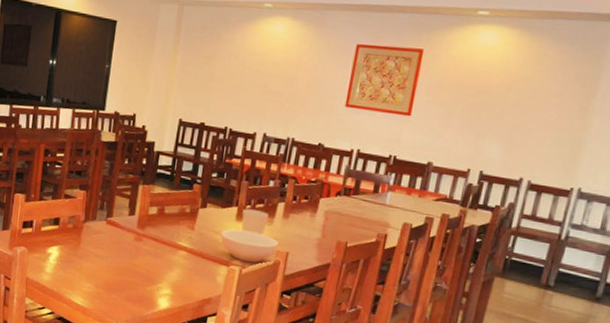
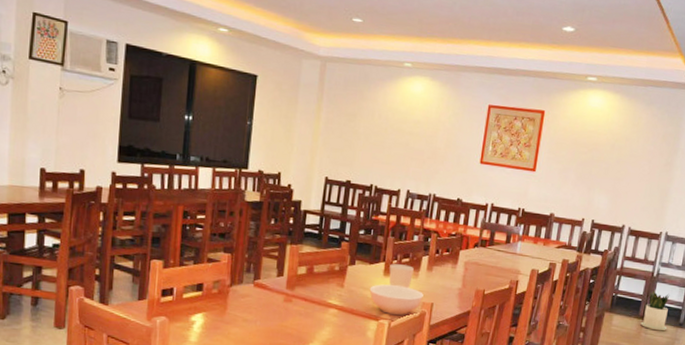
planter: none [542,255,584,306] -> present [640,290,670,331]

